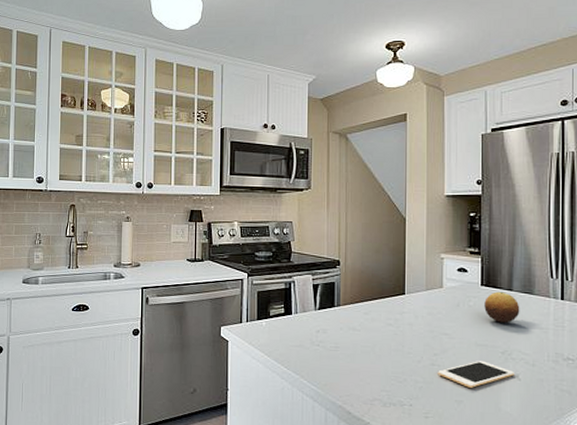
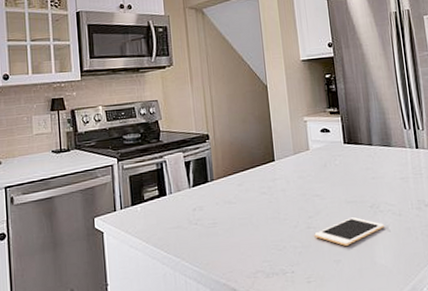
fruit: present [484,291,520,323] -> none [348,147,382,178]

